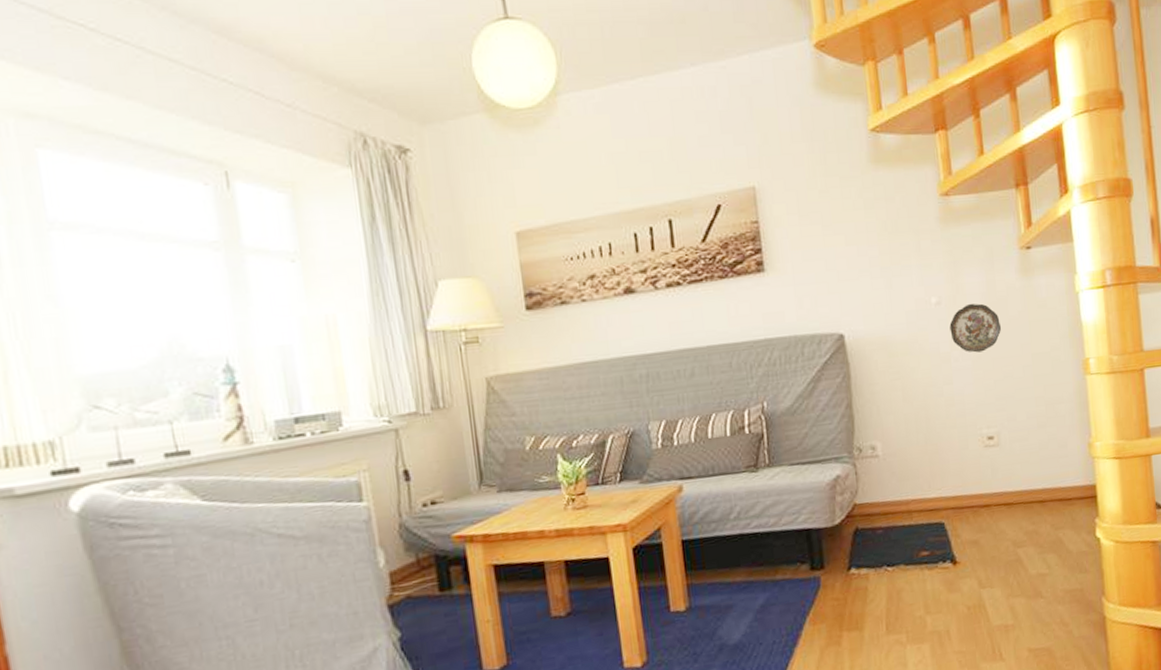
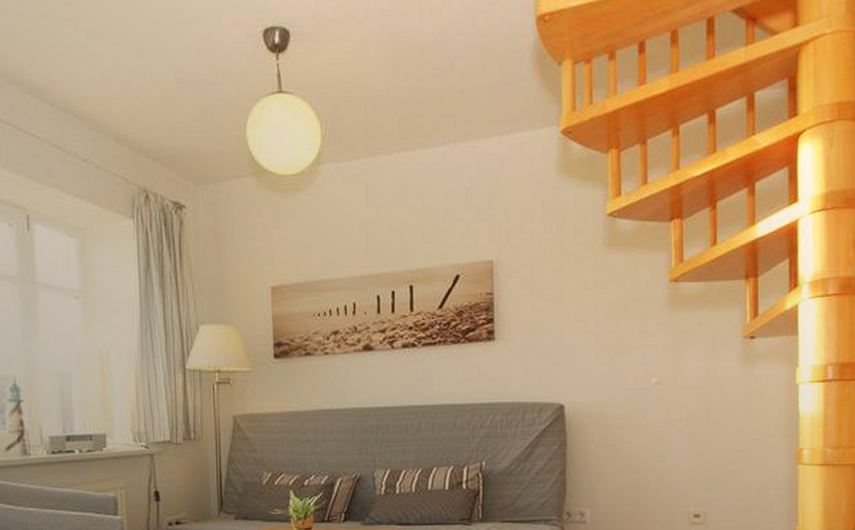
decorative plate: present [949,303,1001,353] -> none [667,387,717,434]

